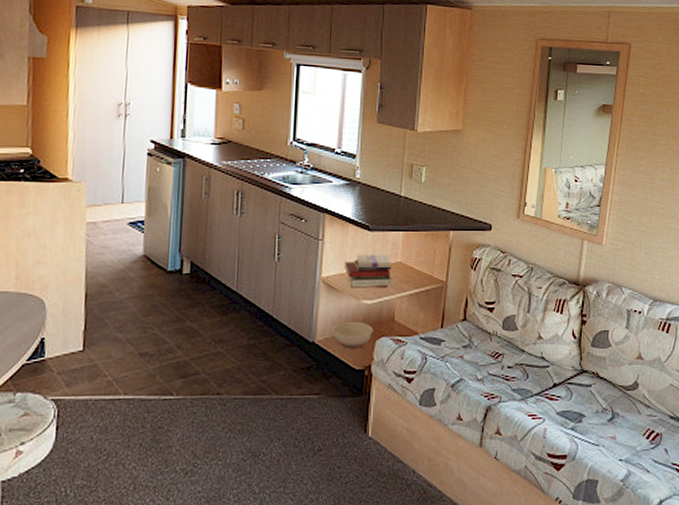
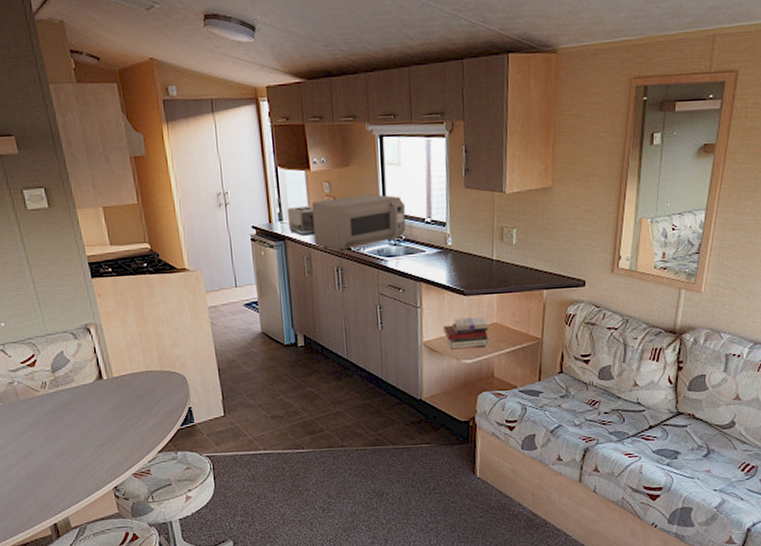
toaster: none [190,125,220,155] -> present [287,206,315,236]
microwave: none [216,119,315,176] -> present [312,194,406,253]
bowl: present [332,321,373,348] -> none [437,379,475,403]

